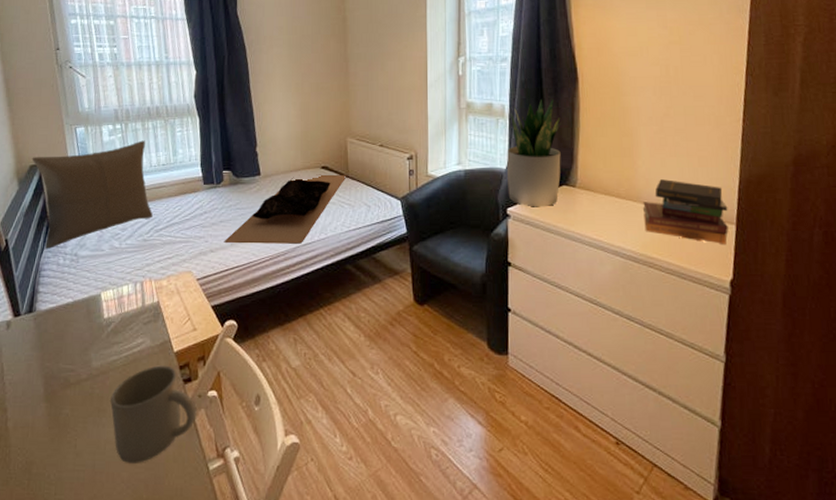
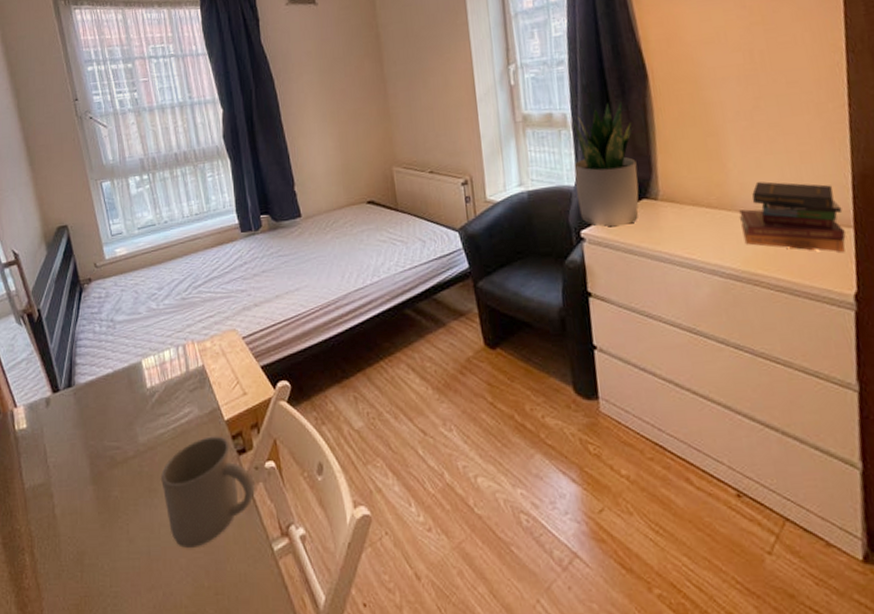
pillow: present [31,140,153,250] -> none [58,189,189,317]
throw blanket: present [224,174,347,244] -> none [268,209,396,295]

